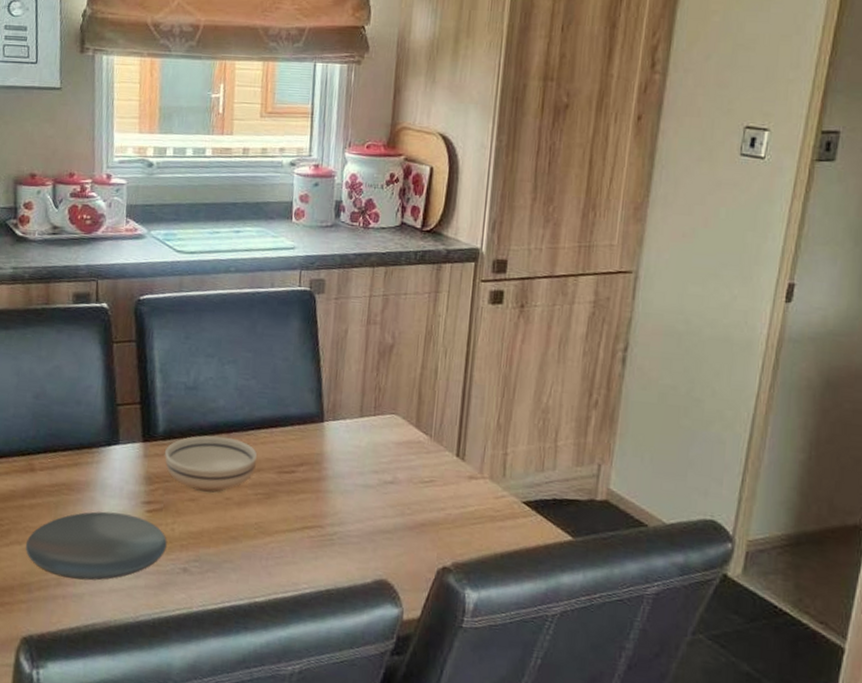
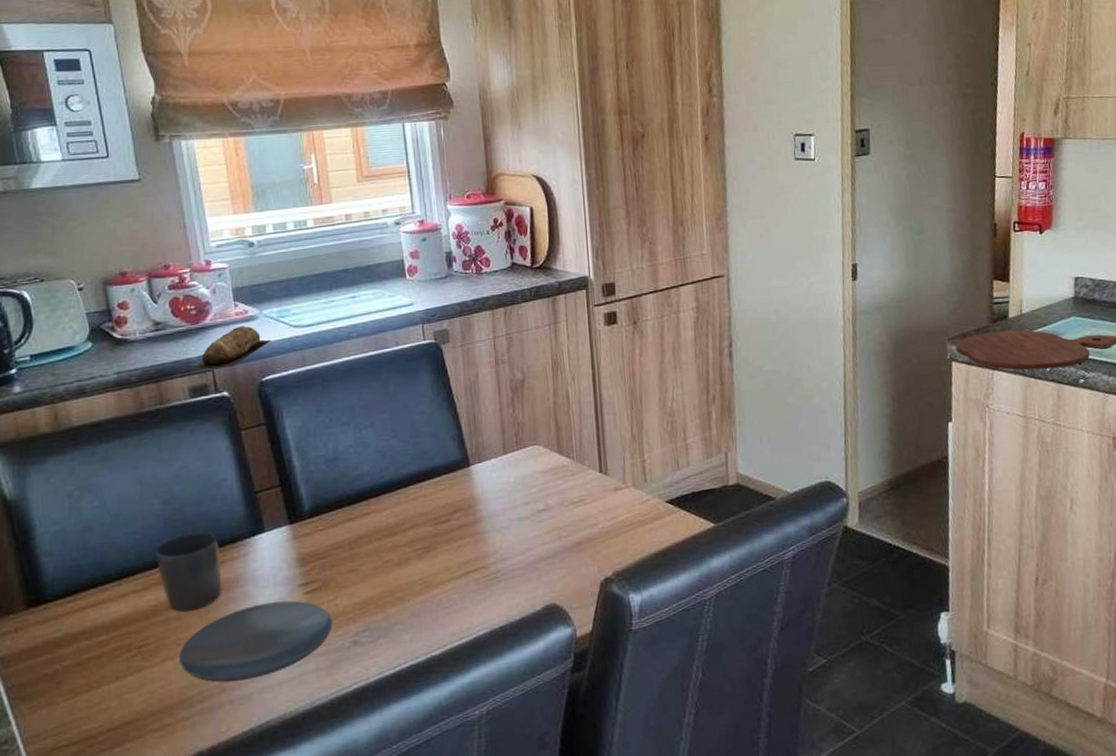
mug: none [19,430,77,503] -> present [155,531,222,611]
bread loaf: none [79,242,155,281] -> present [192,325,272,370]
bowl: present [164,435,258,493] -> none [314,500,411,560]

